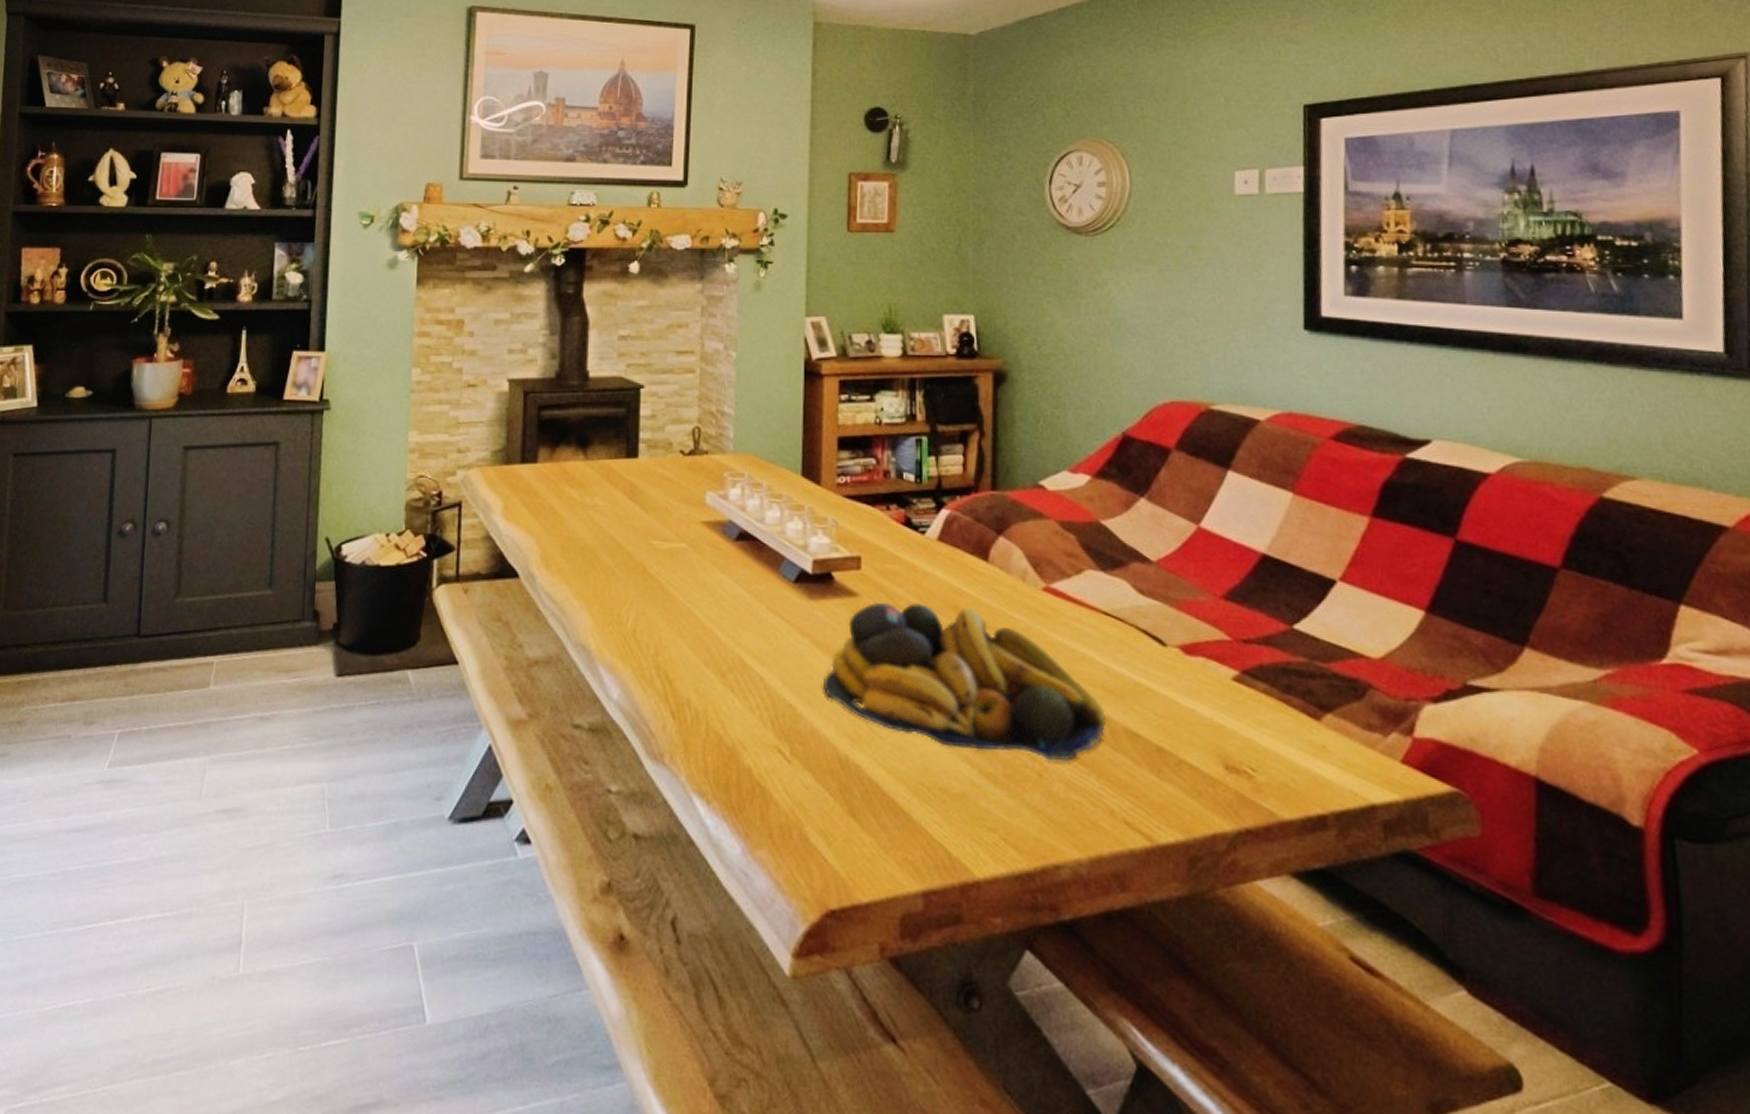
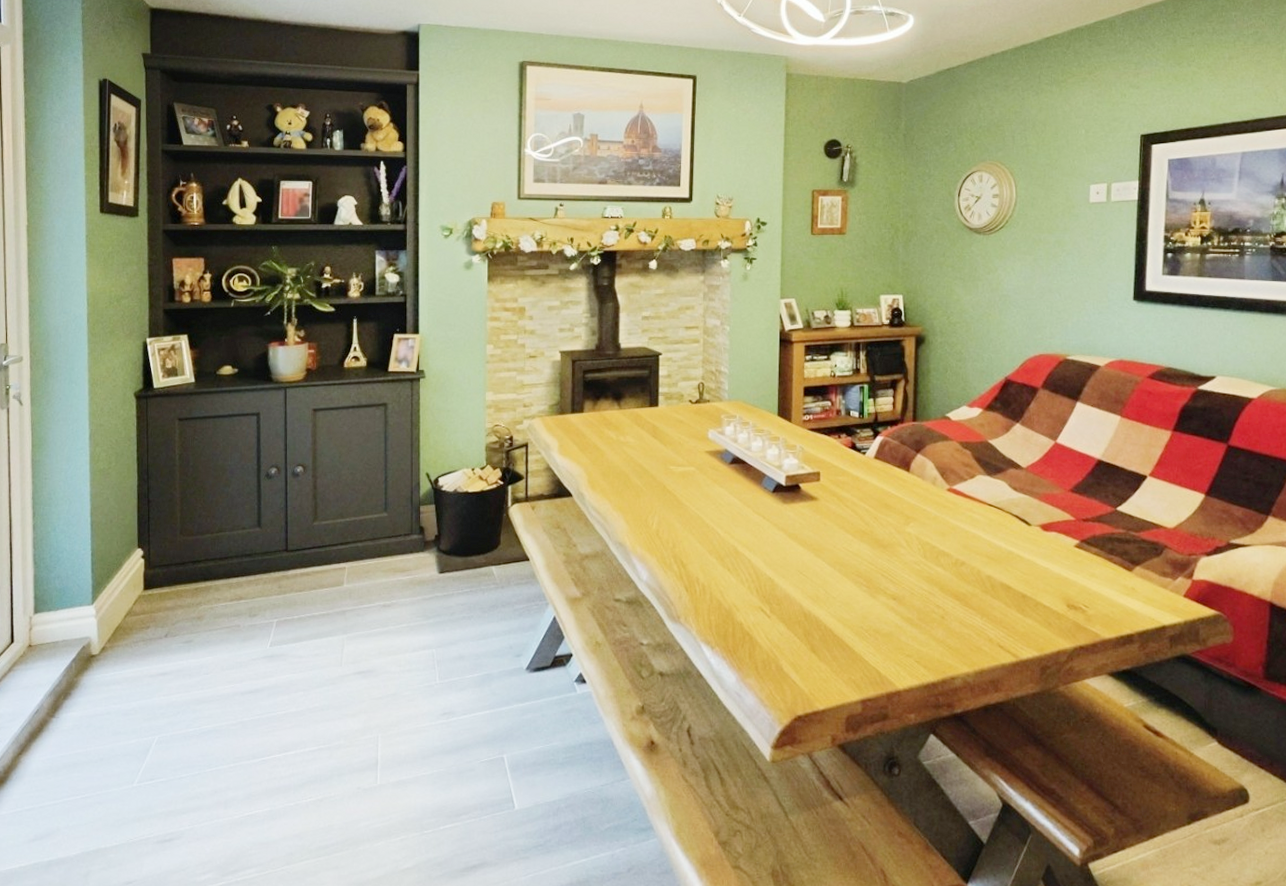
fruit bowl: present [824,602,1107,761] -> none [793,503,989,607]

